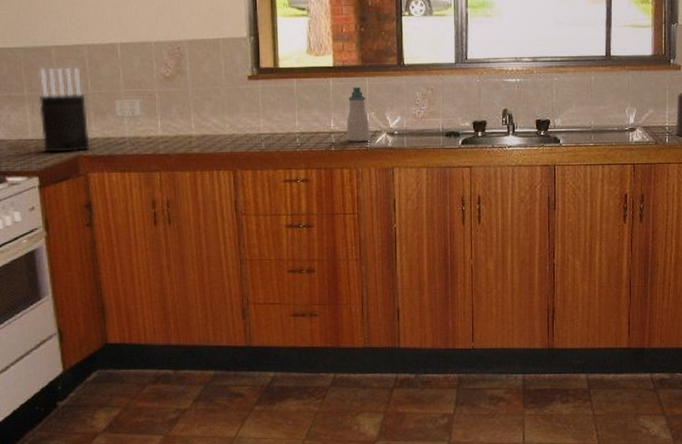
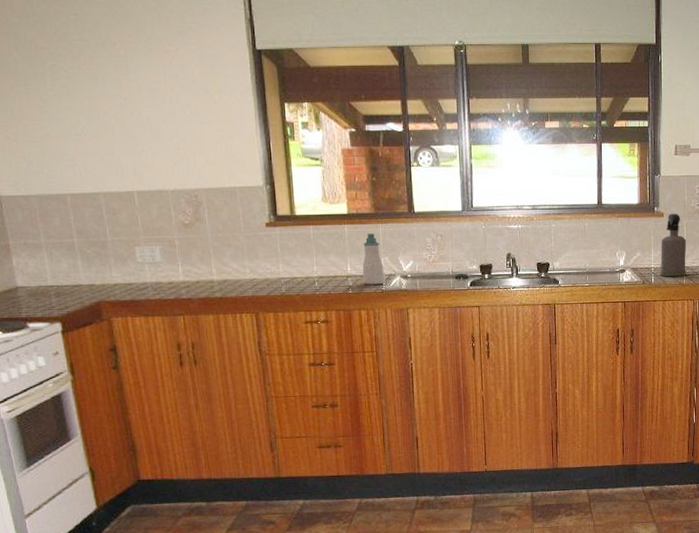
knife block: present [39,67,90,153] -> none [57,214,112,299]

